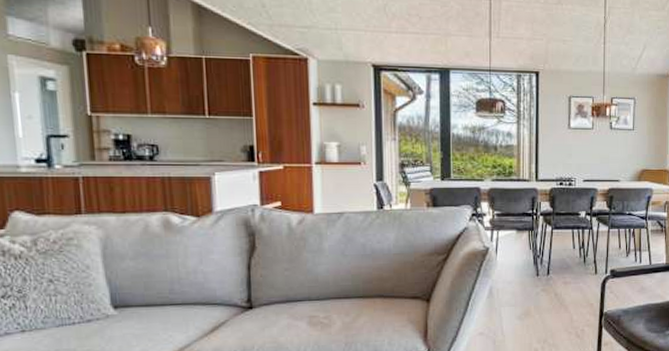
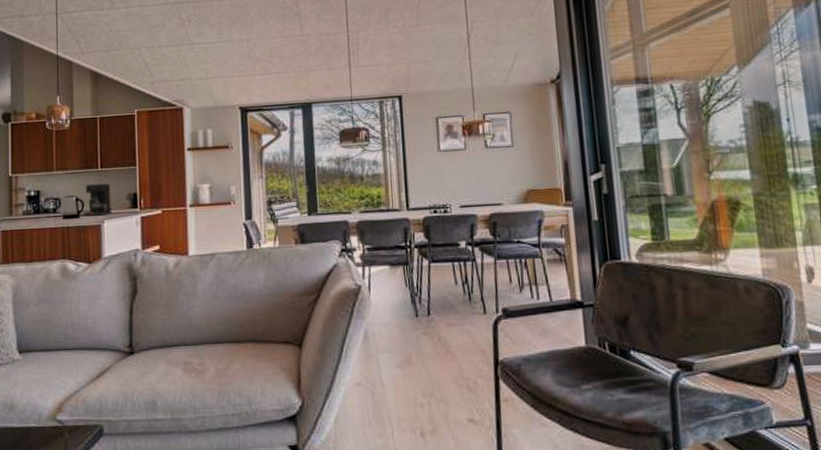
kettle: none [159,142,190,170] -> present [61,195,85,220]
coffee maker: none [188,133,223,167] -> present [83,183,112,217]

